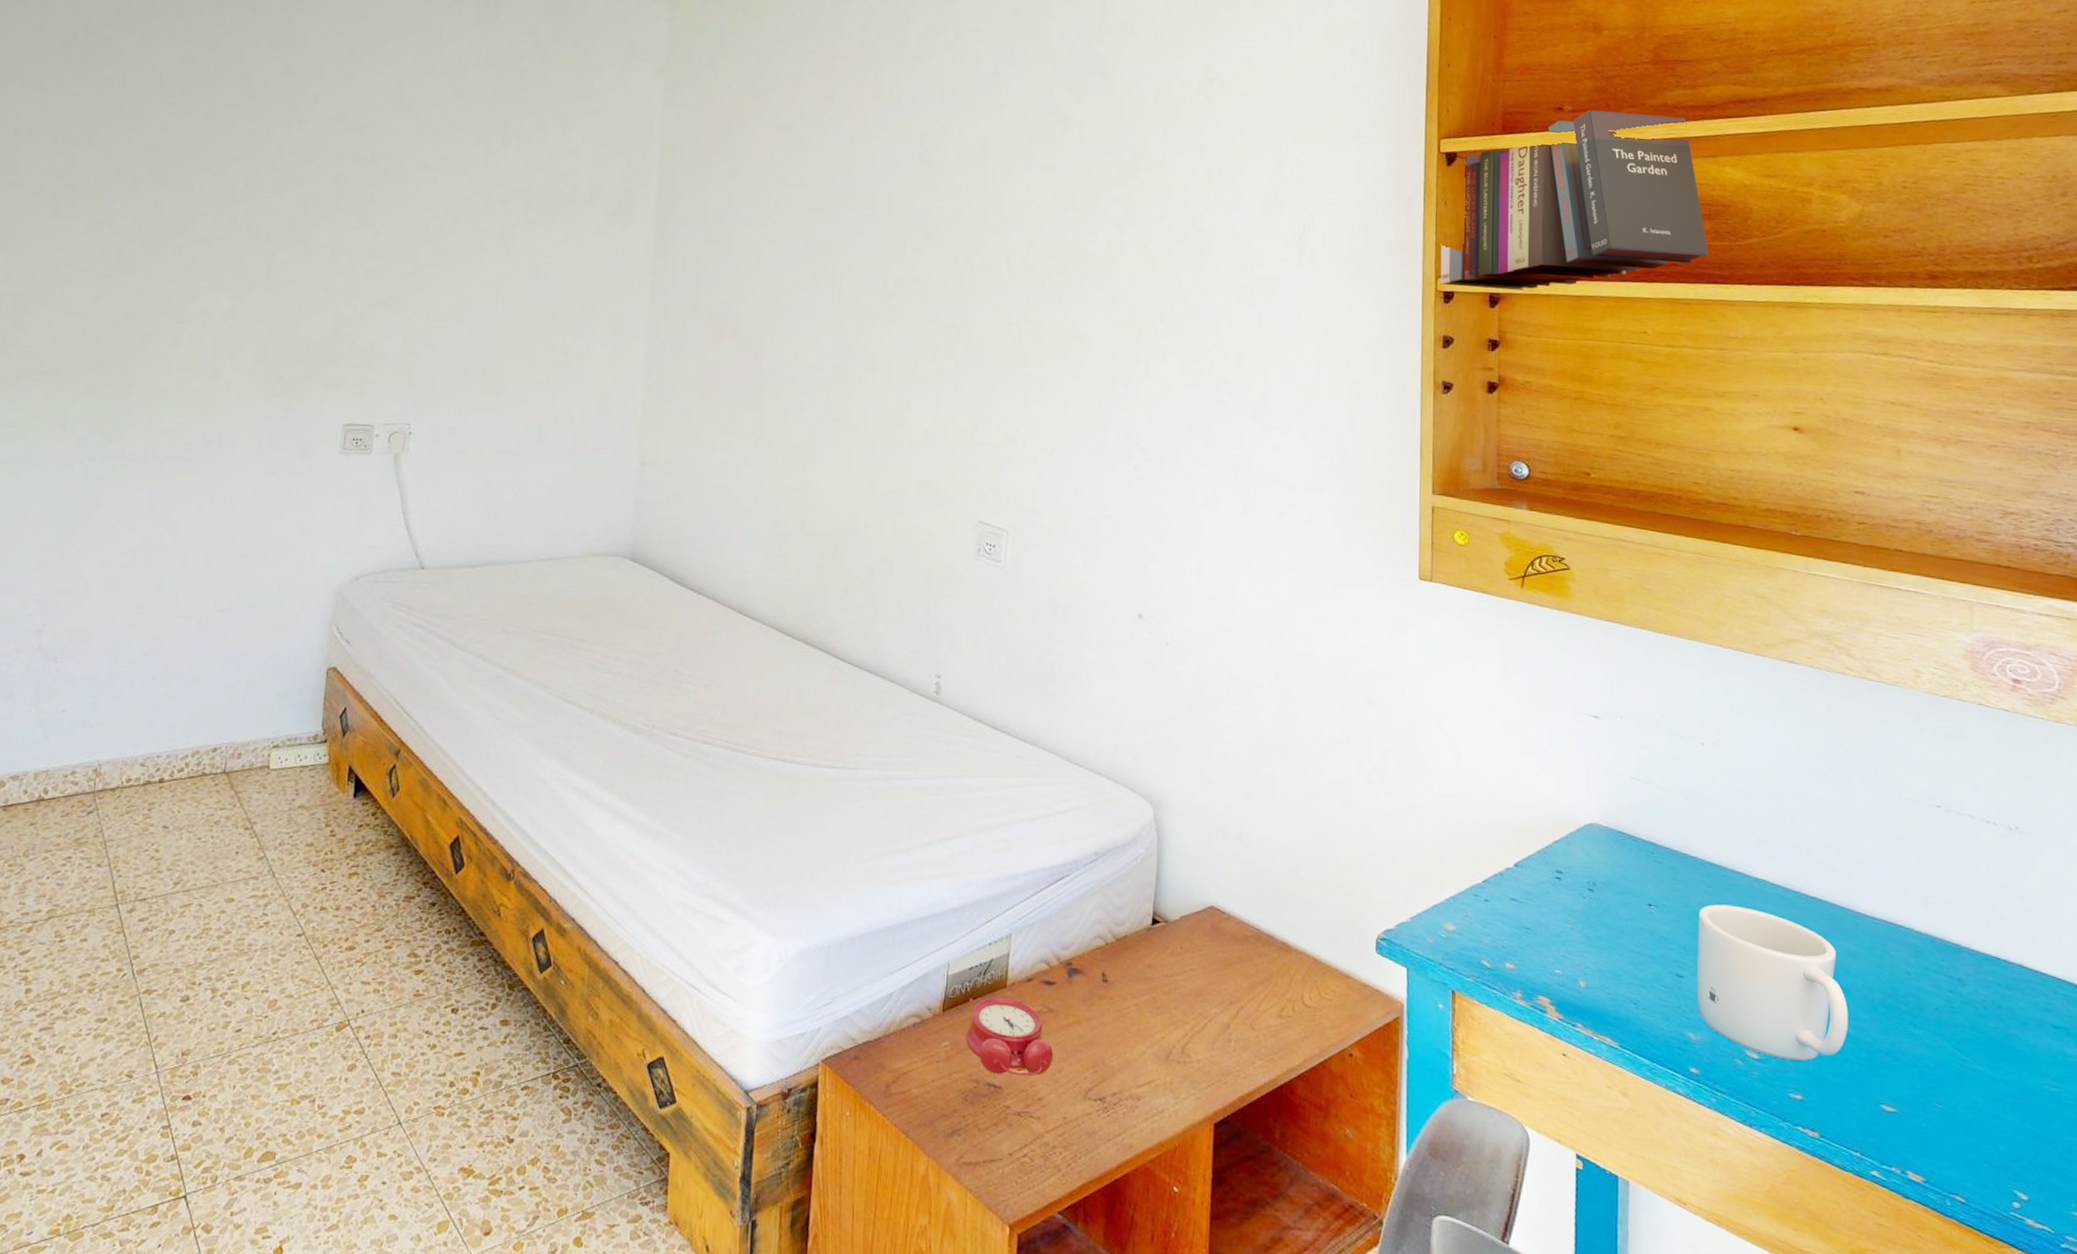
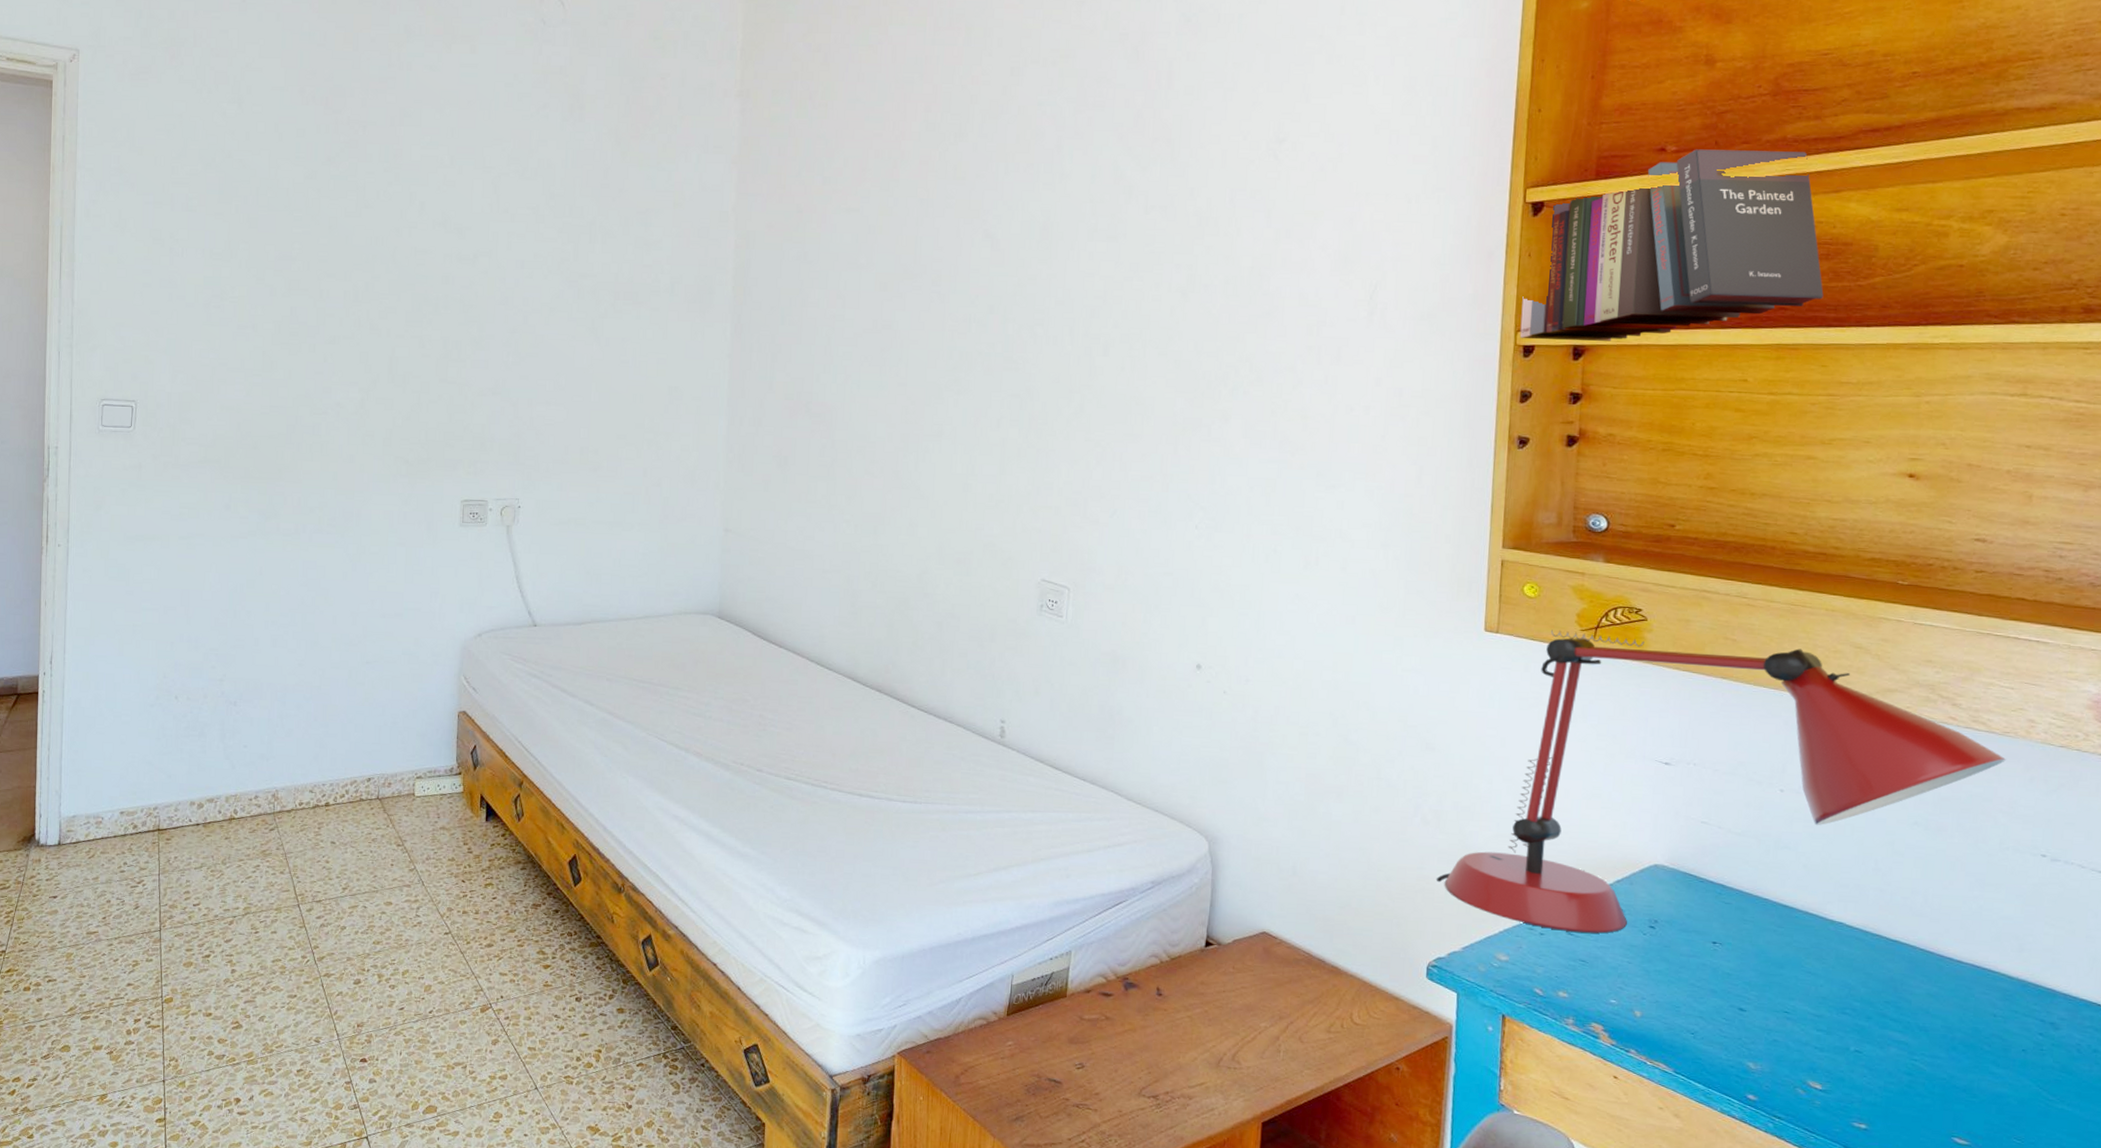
alarm clock: present [966,998,1054,1076] -> none [1029,1005,1110,1074]
desk lamp: none [1381,578,1899,898] -> present [1436,629,2007,934]
mug: present [1696,904,1849,1061] -> none [1759,944,1924,1093]

